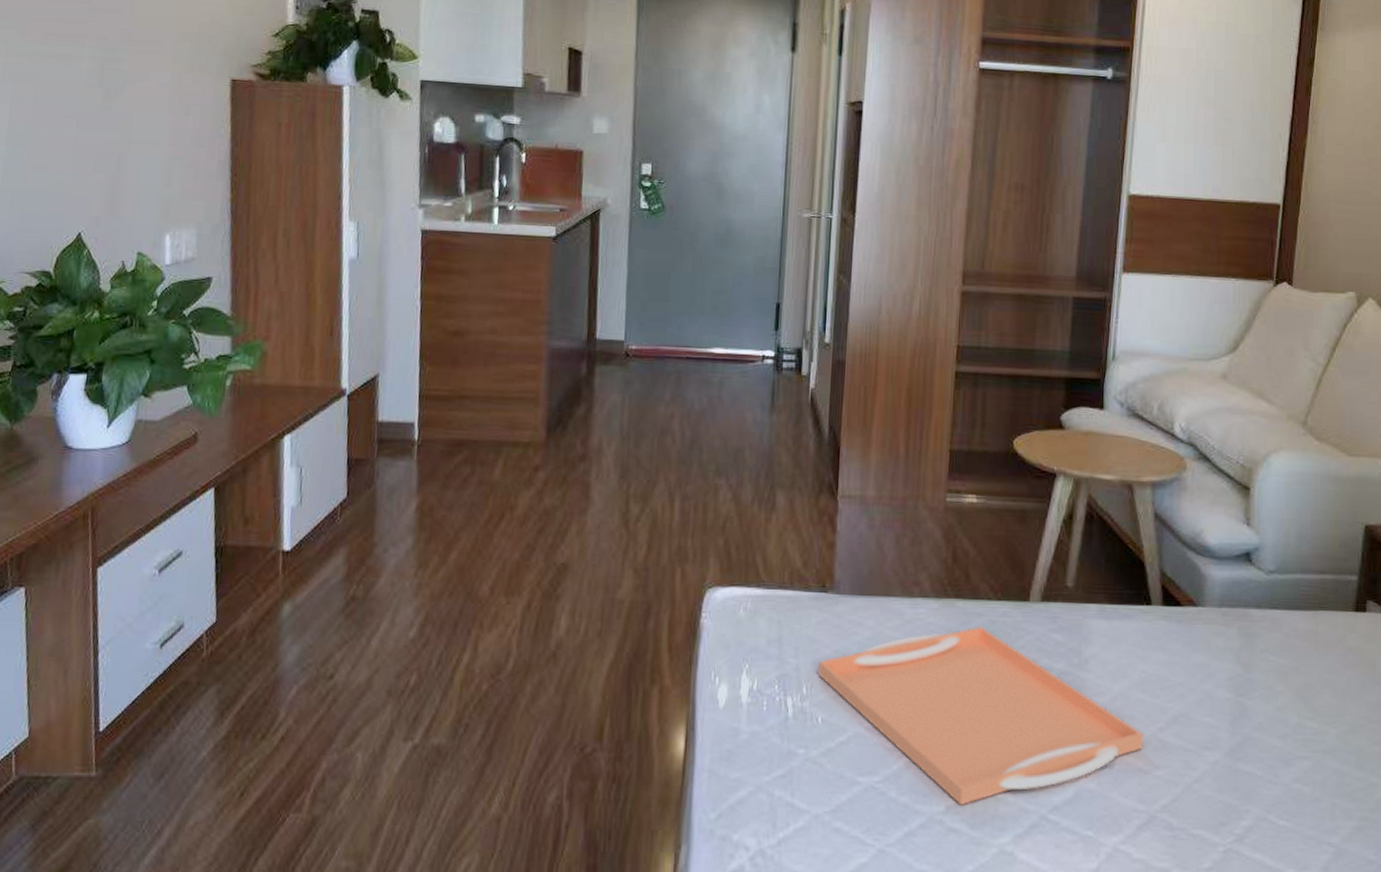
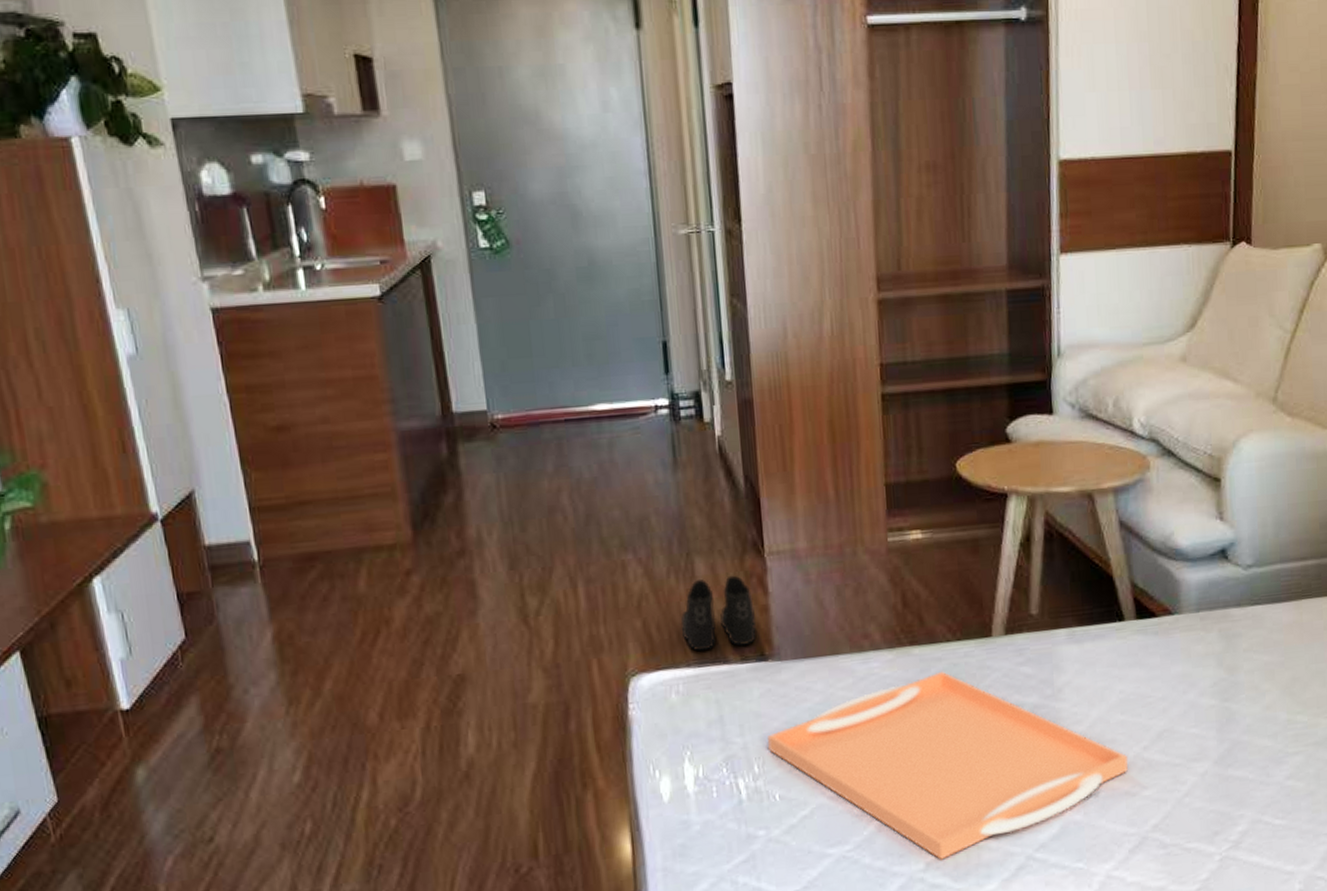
boots: none [757,510,823,576] -> present [681,575,756,651]

